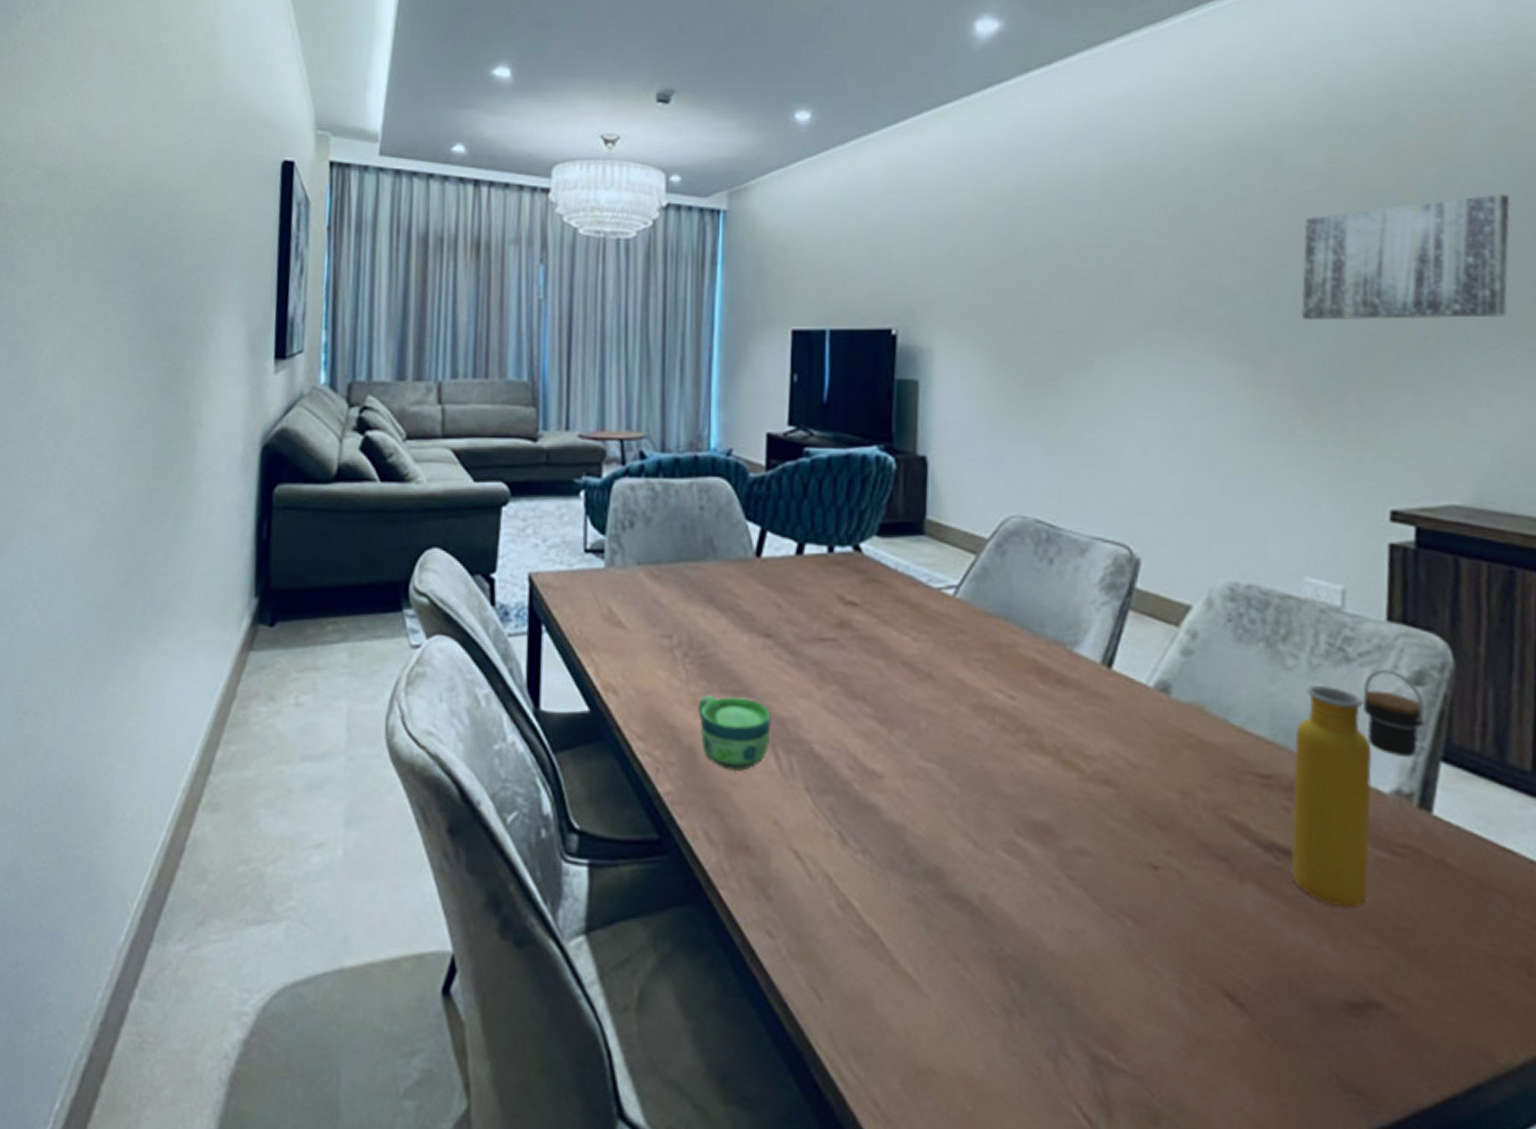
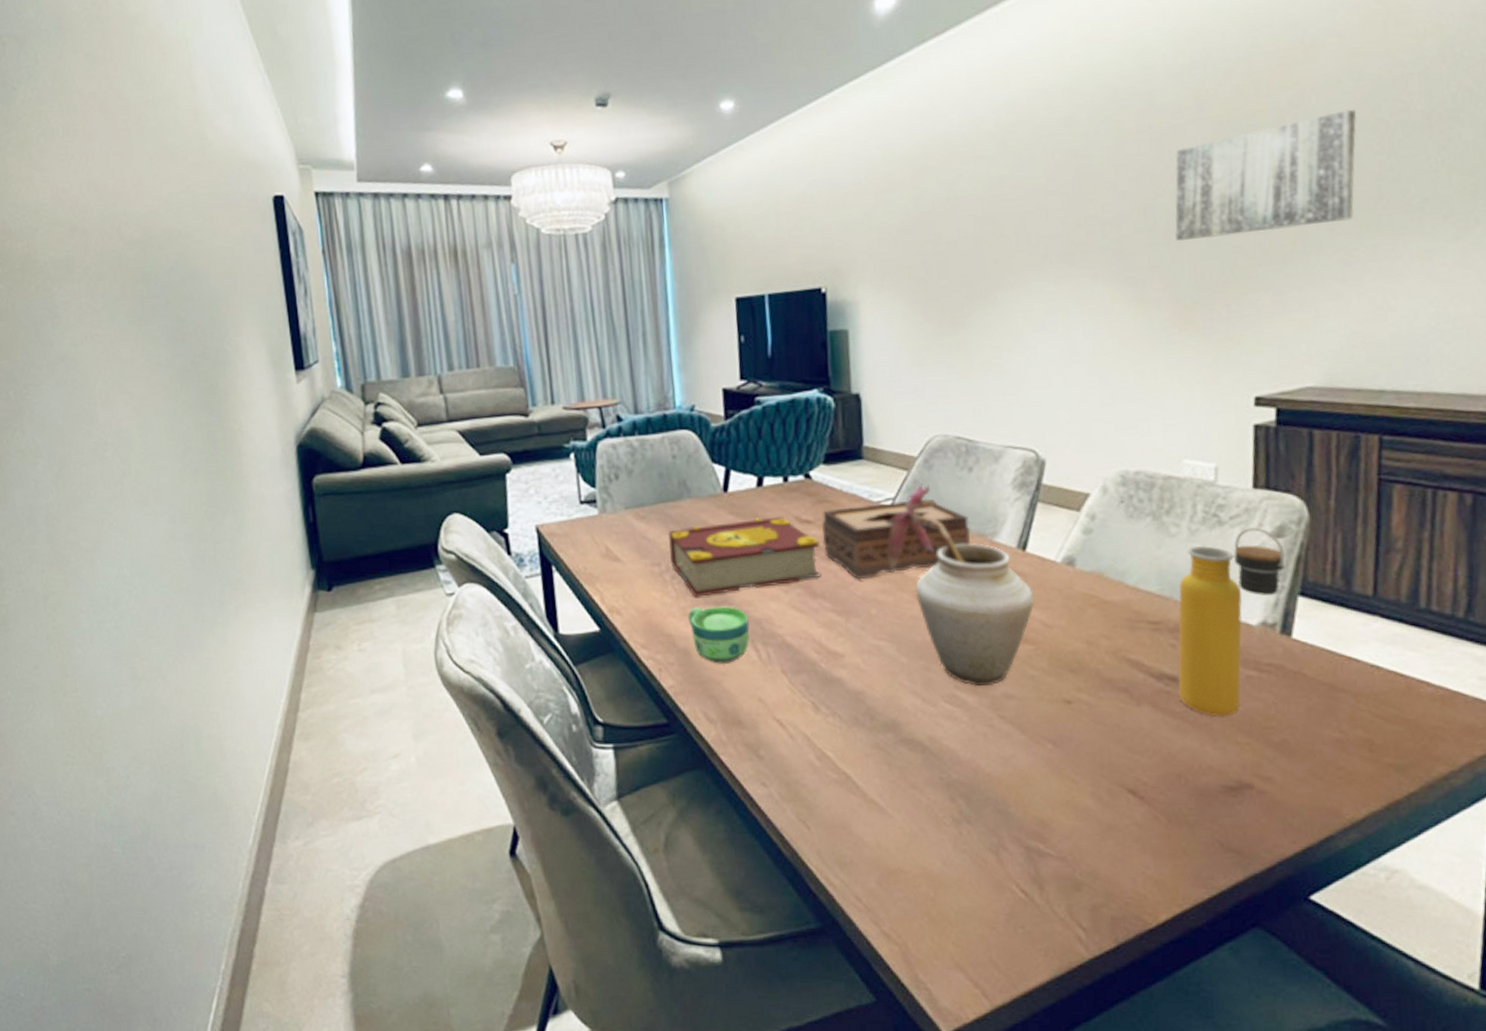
book: none [684,592,865,683] -> present [667,516,821,597]
tissue box: none [868,590,1047,683] -> present [821,499,971,580]
vase: none [945,572,1119,835] -> present [886,484,1035,686]

